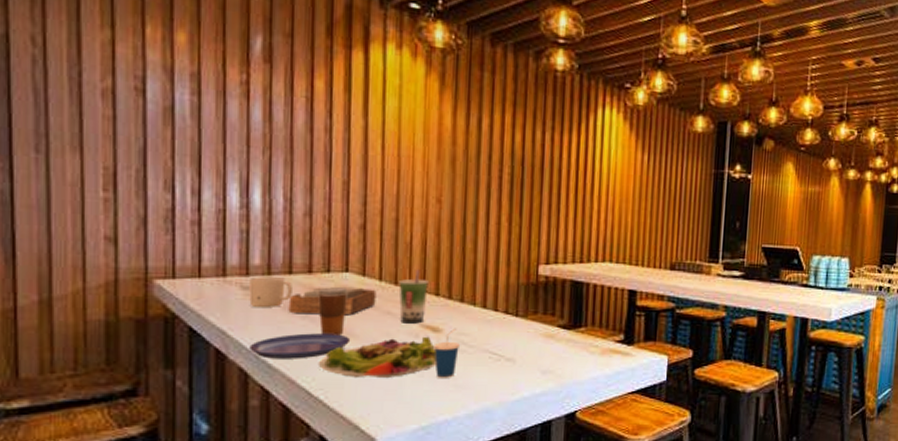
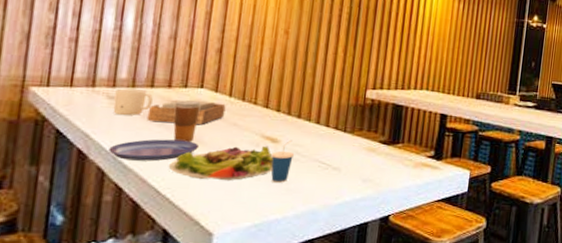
beverage cup: present [398,269,428,324] -> none [244,88,272,135]

